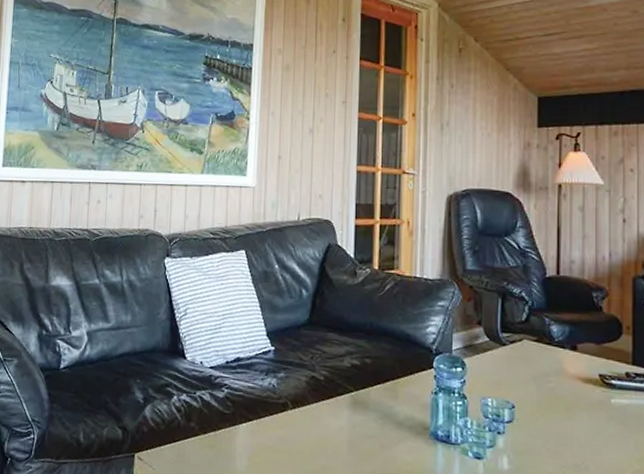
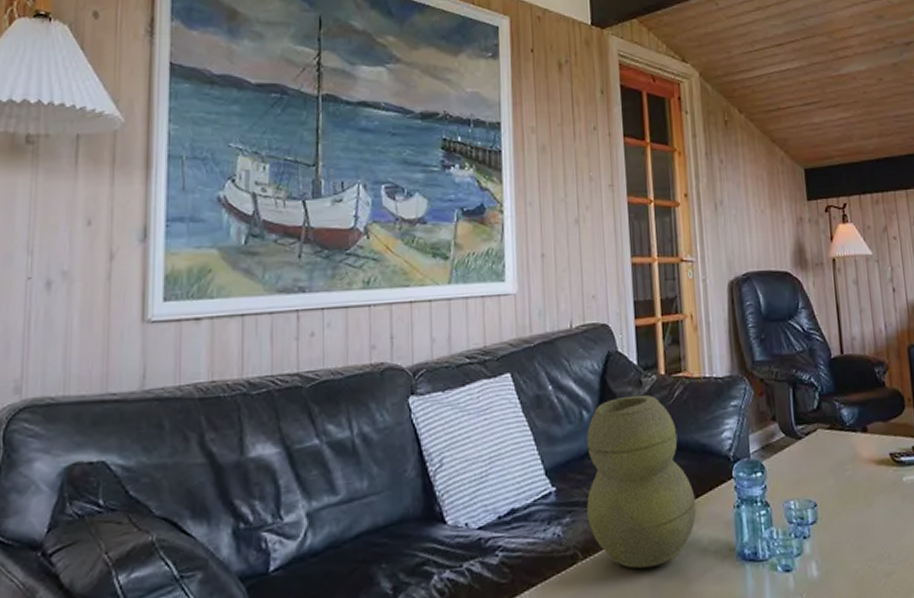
vase: none [299,283,396,428] -> present [586,394,697,569]

